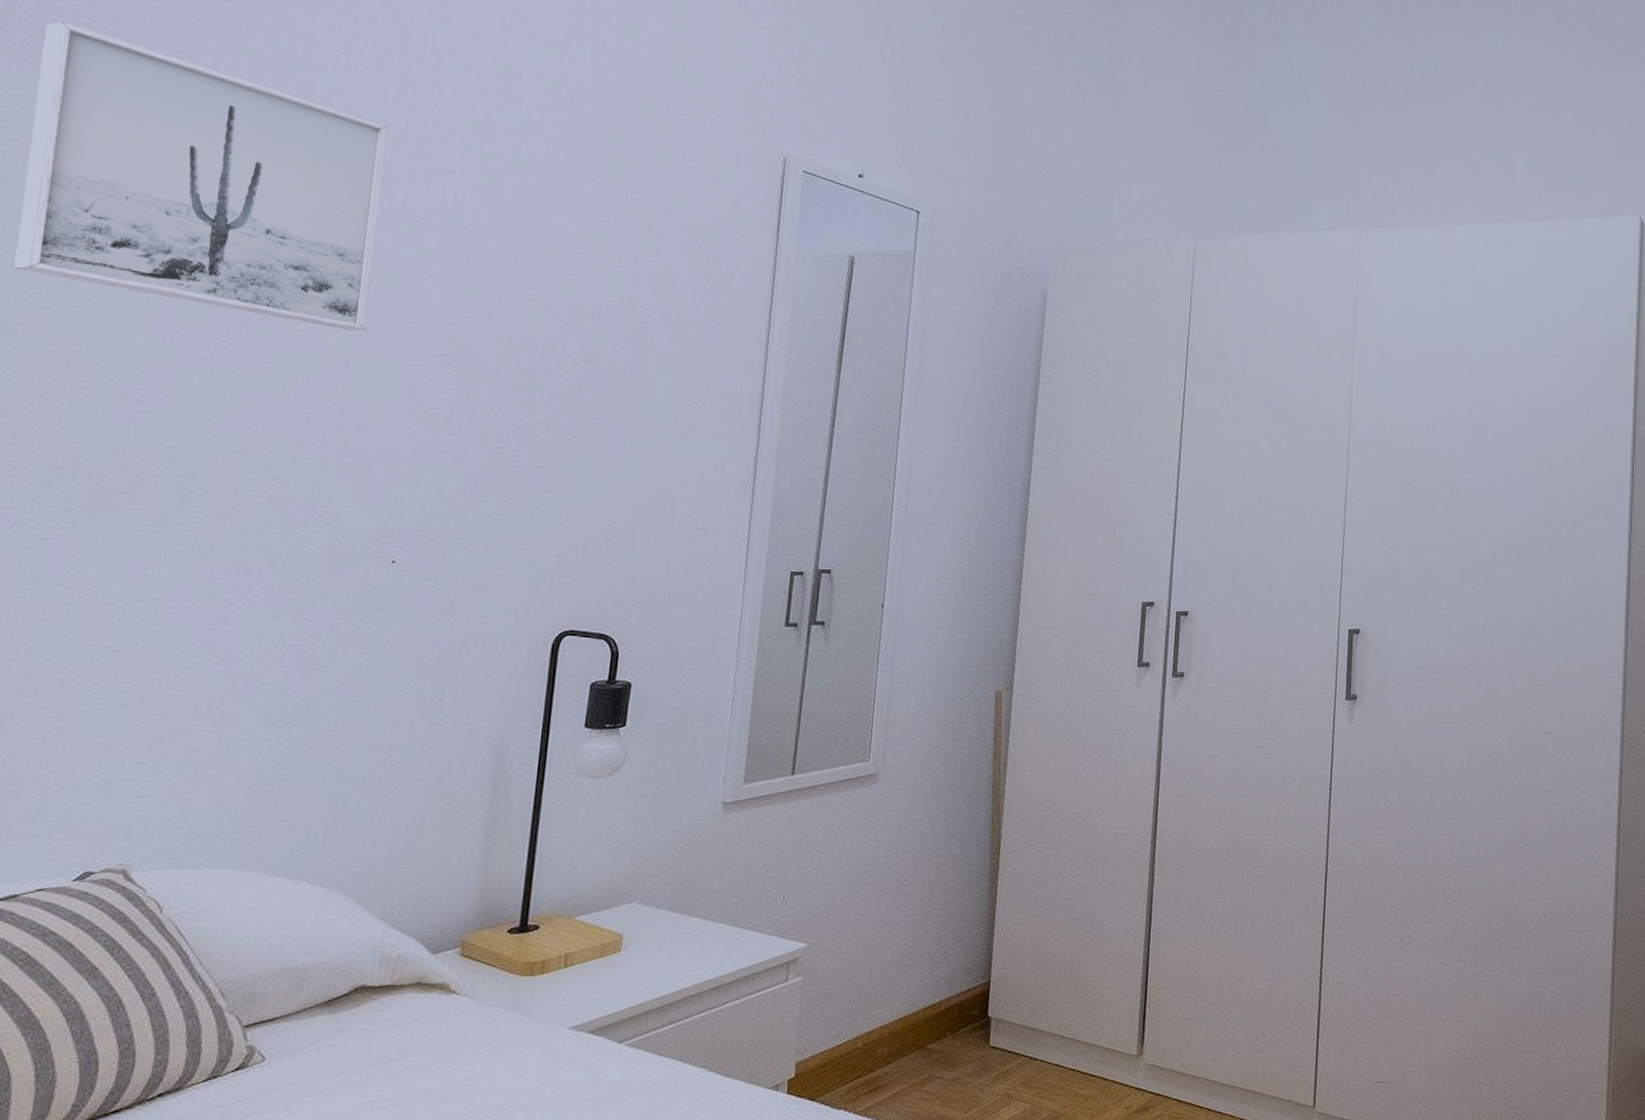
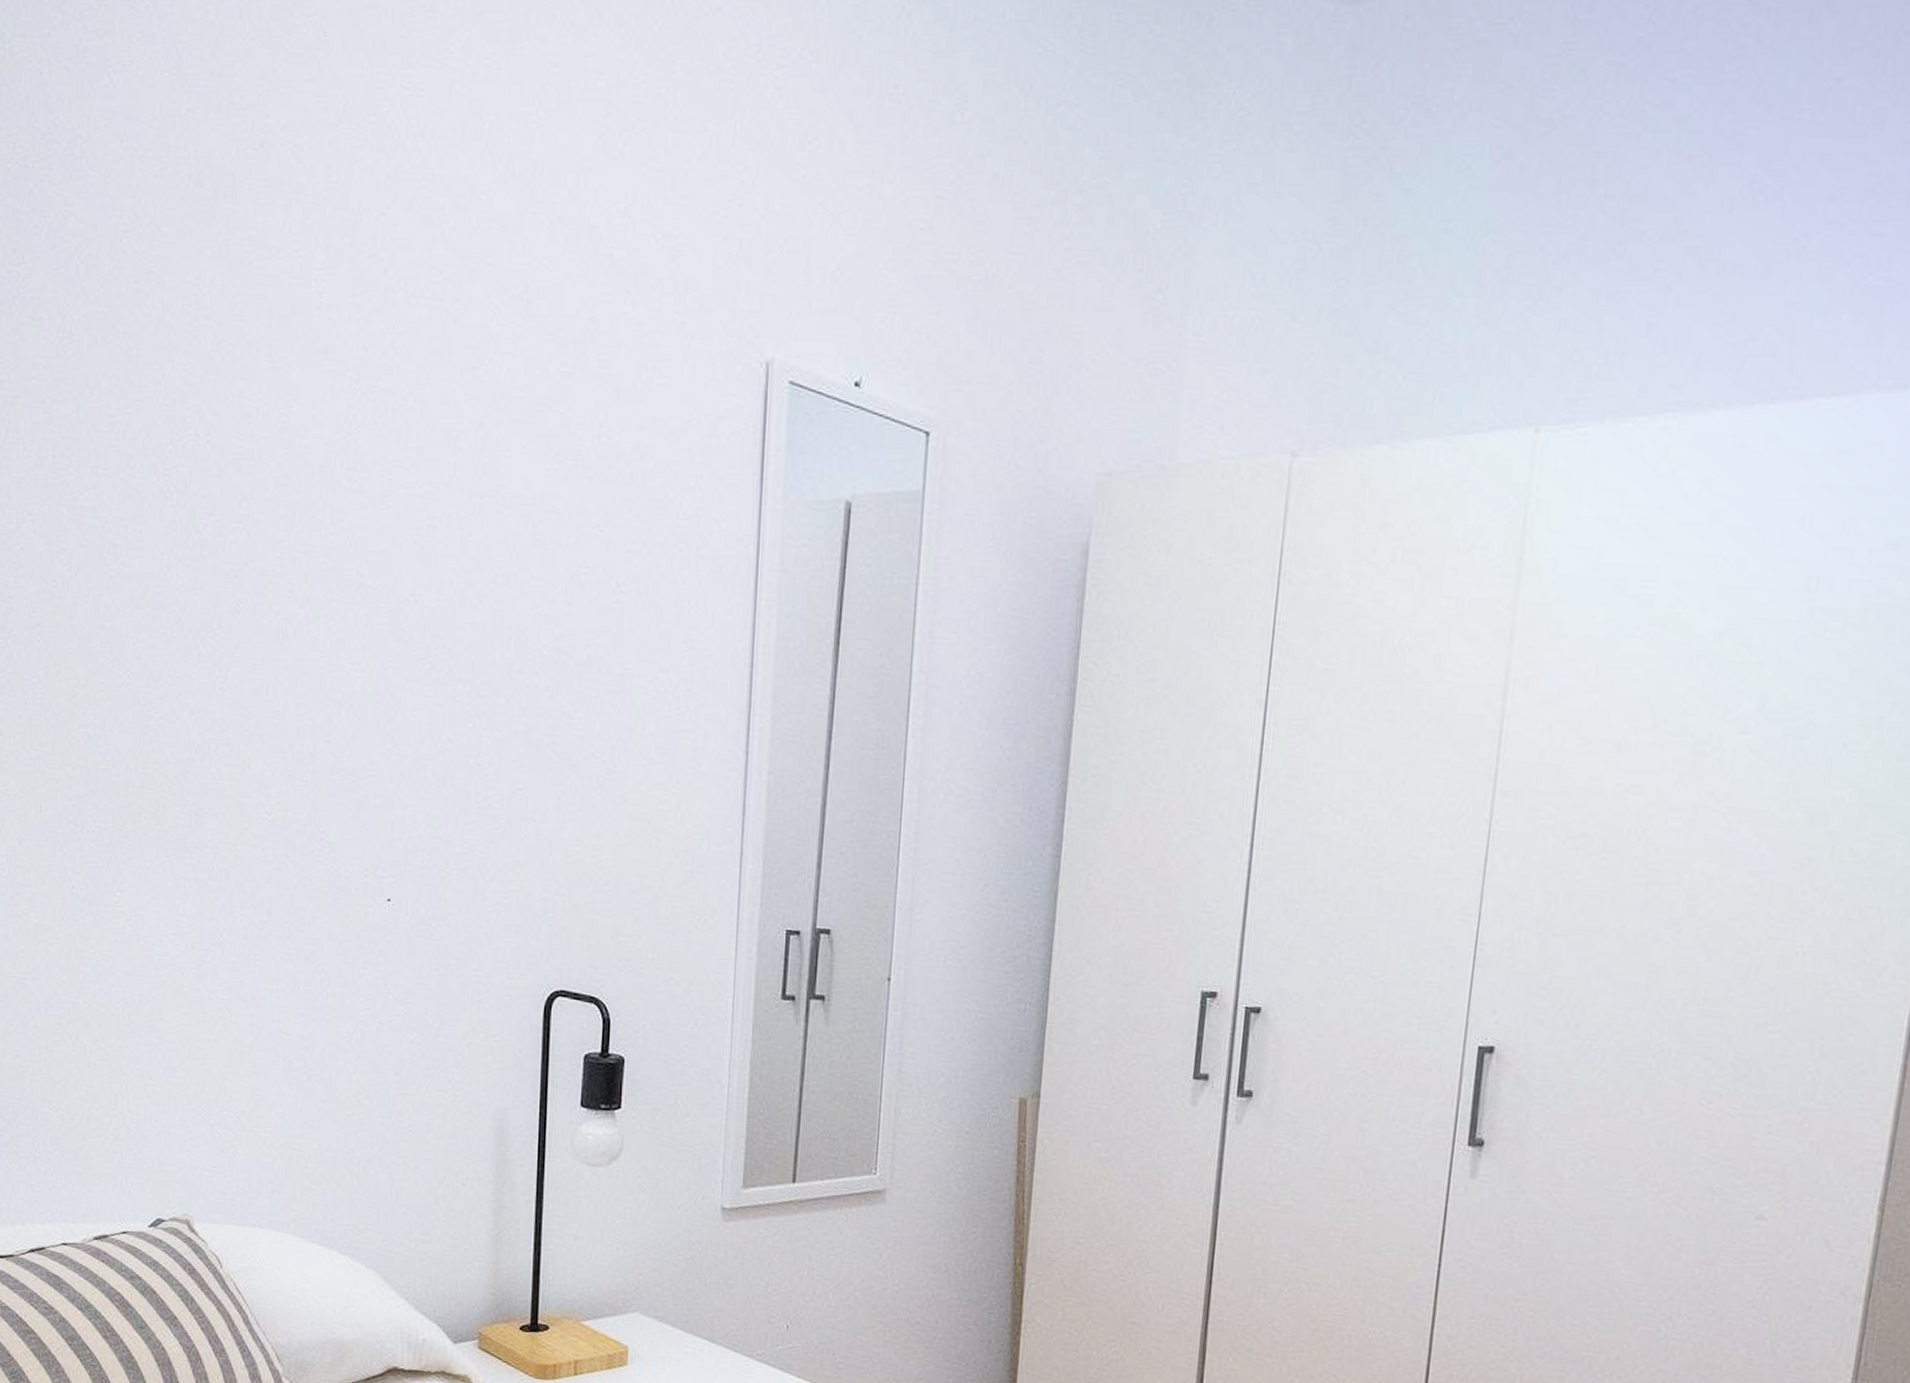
wall art: present [14,21,388,331] -> none [26,244,347,620]

